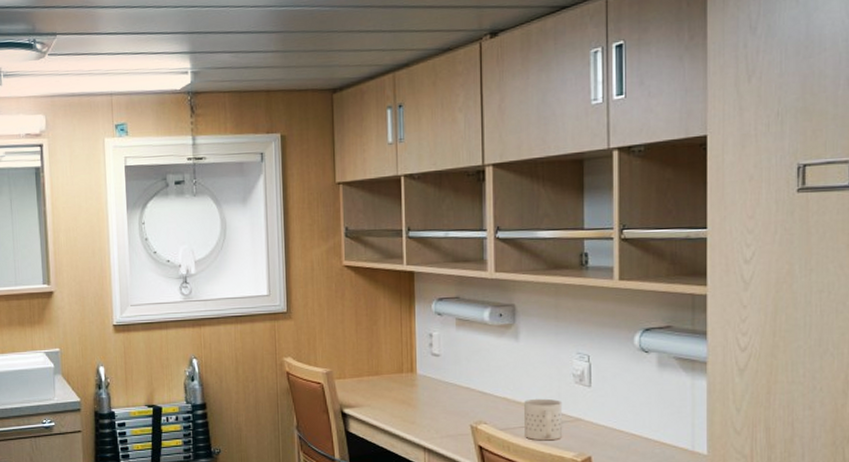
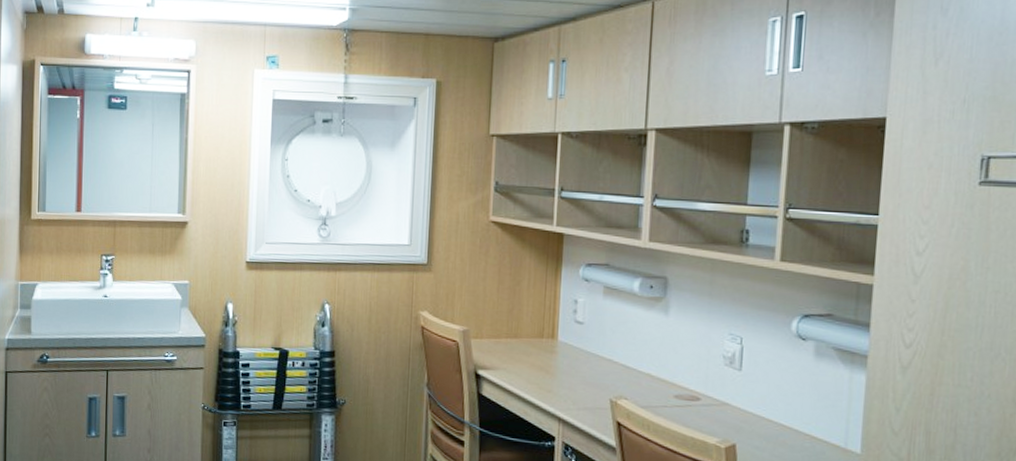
mug: present [524,398,563,441] -> none [667,377,710,424]

